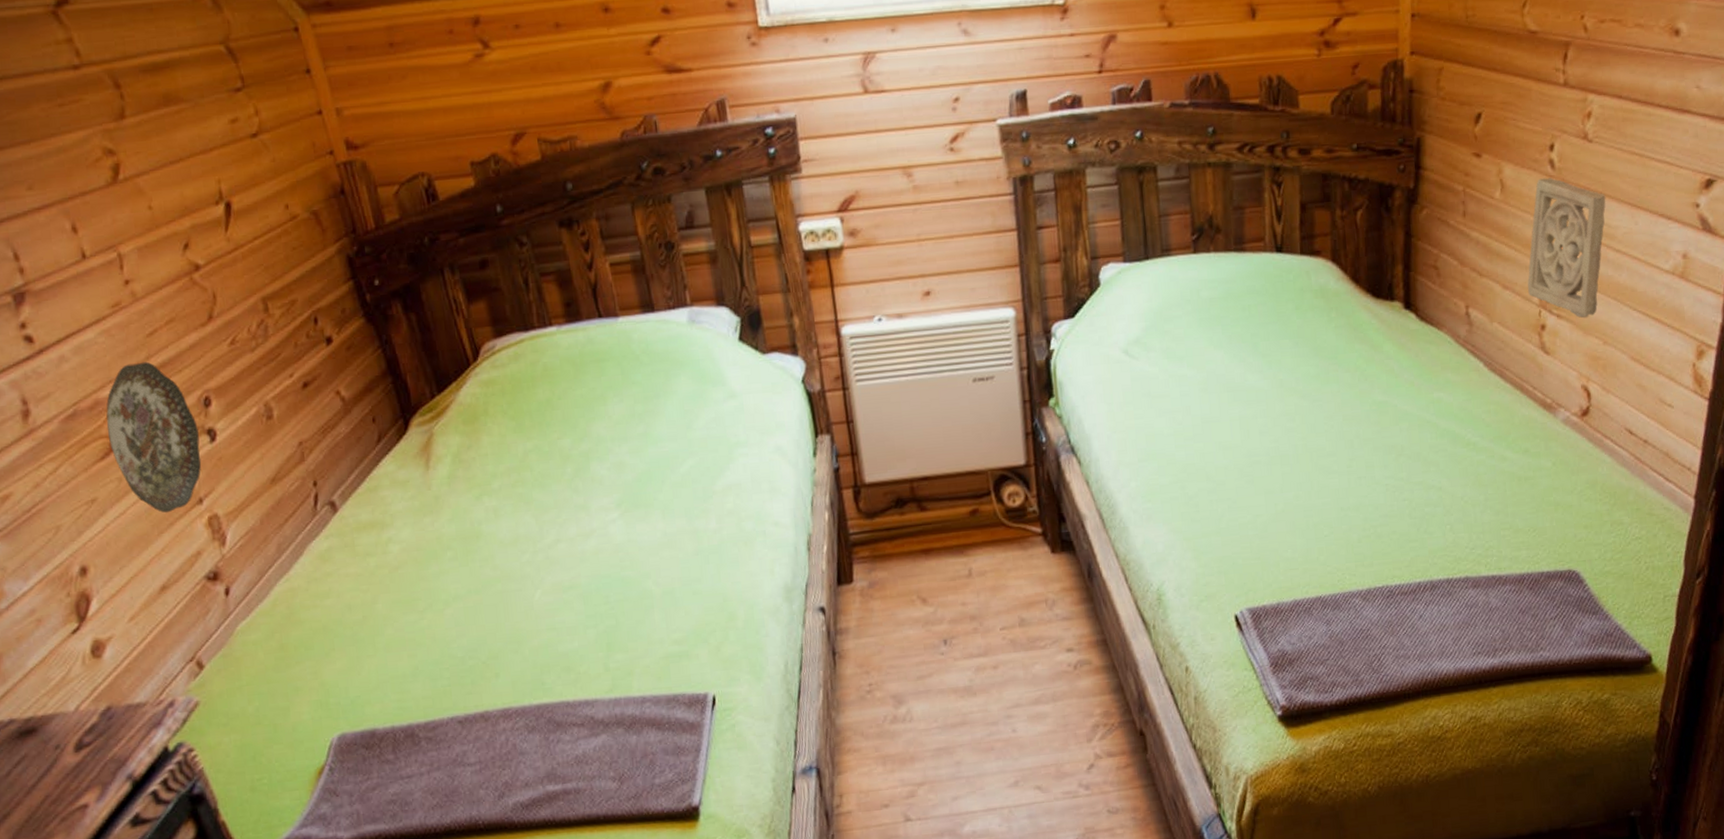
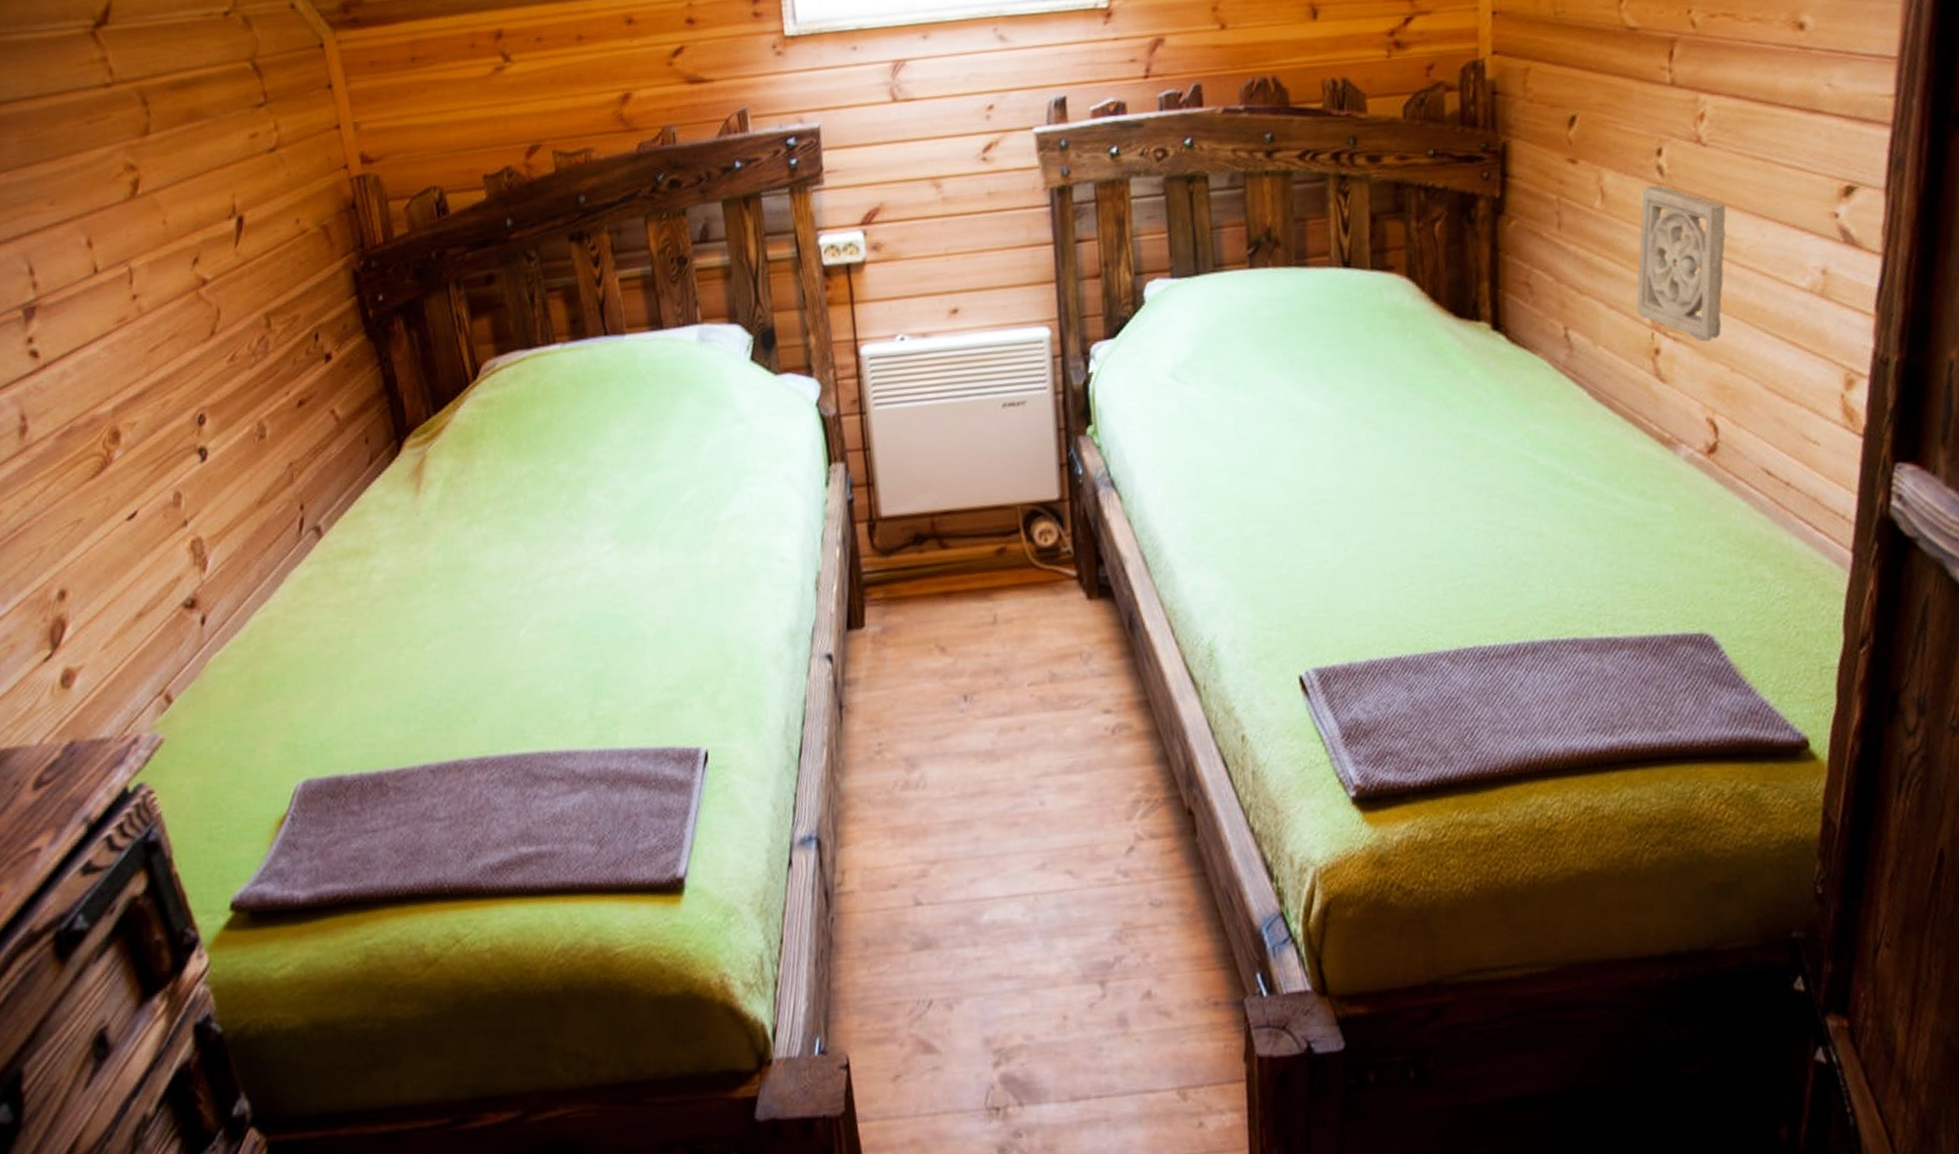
decorative plate: present [106,361,202,513] -> none [100,377,190,536]

